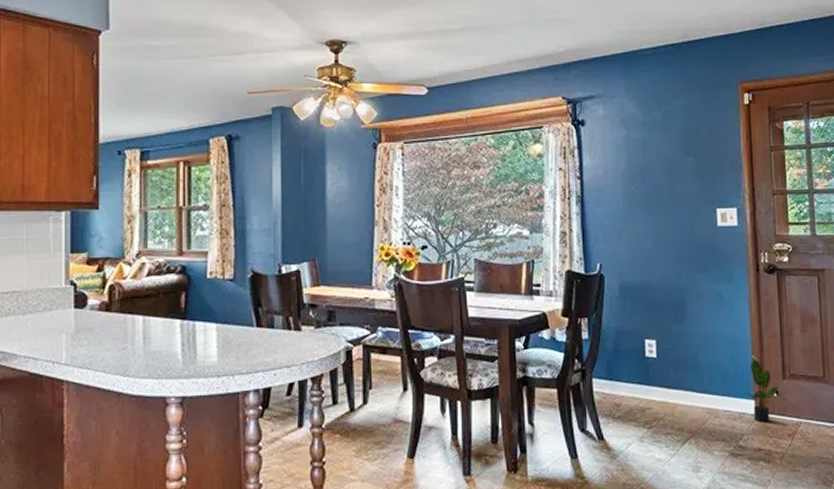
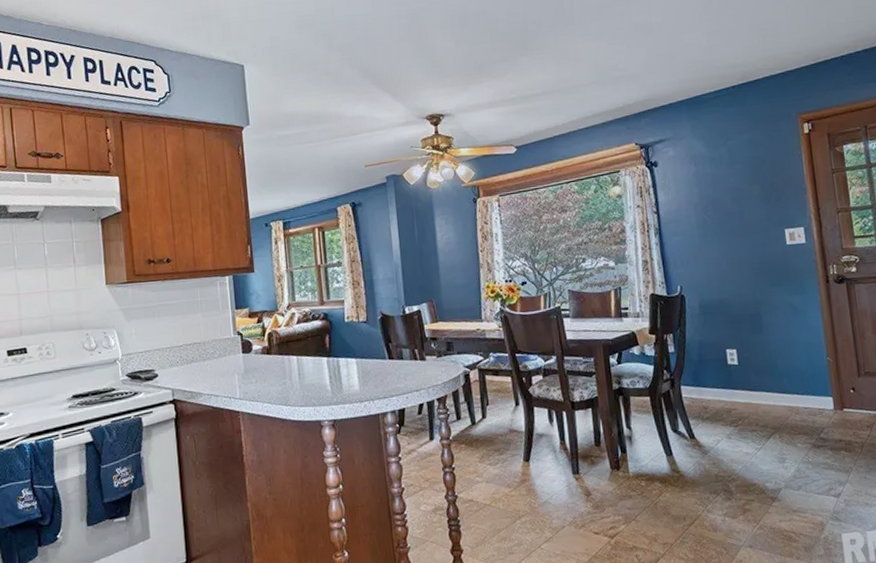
potted plant: present [745,359,779,423] -> none [823,360,856,417]

